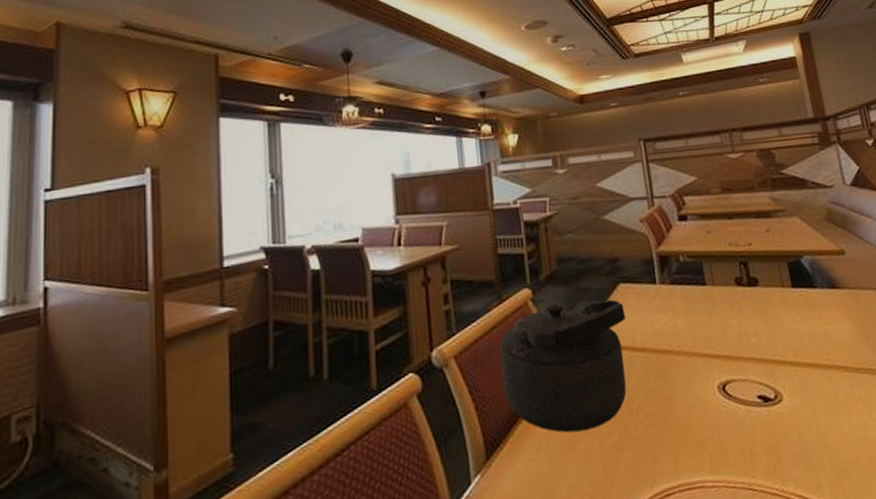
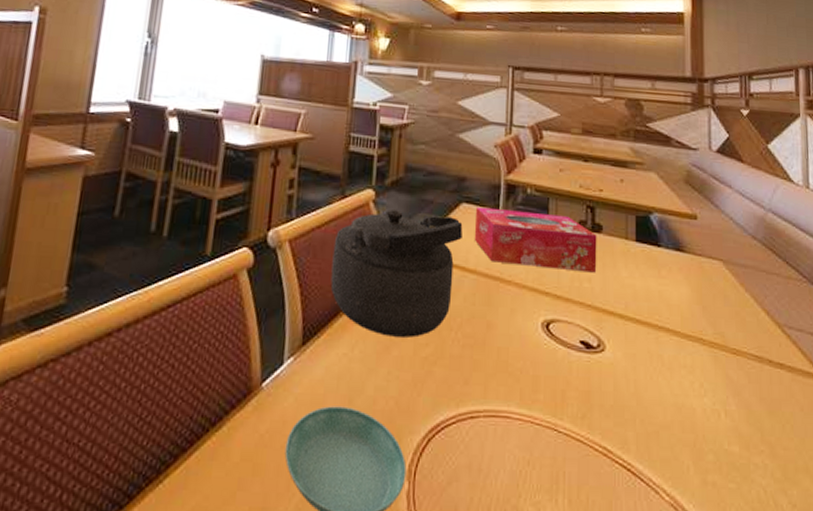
tissue box: none [634,275,761,336] -> present [474,206,597,273]

